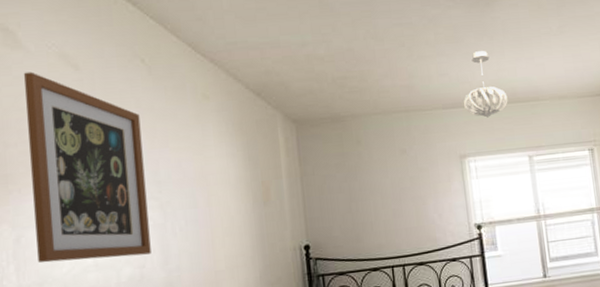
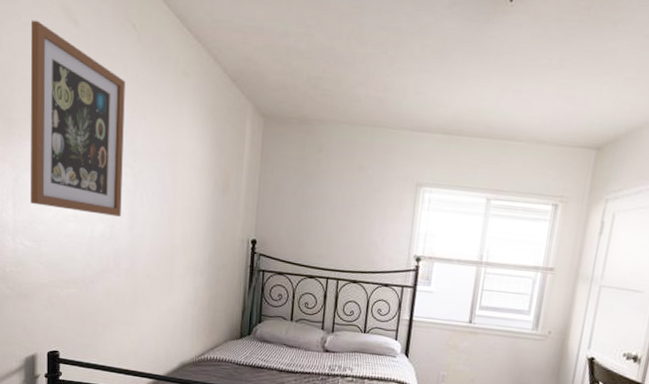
pendant light: present [464,51,508,118] -> none [433,73,482,149]

